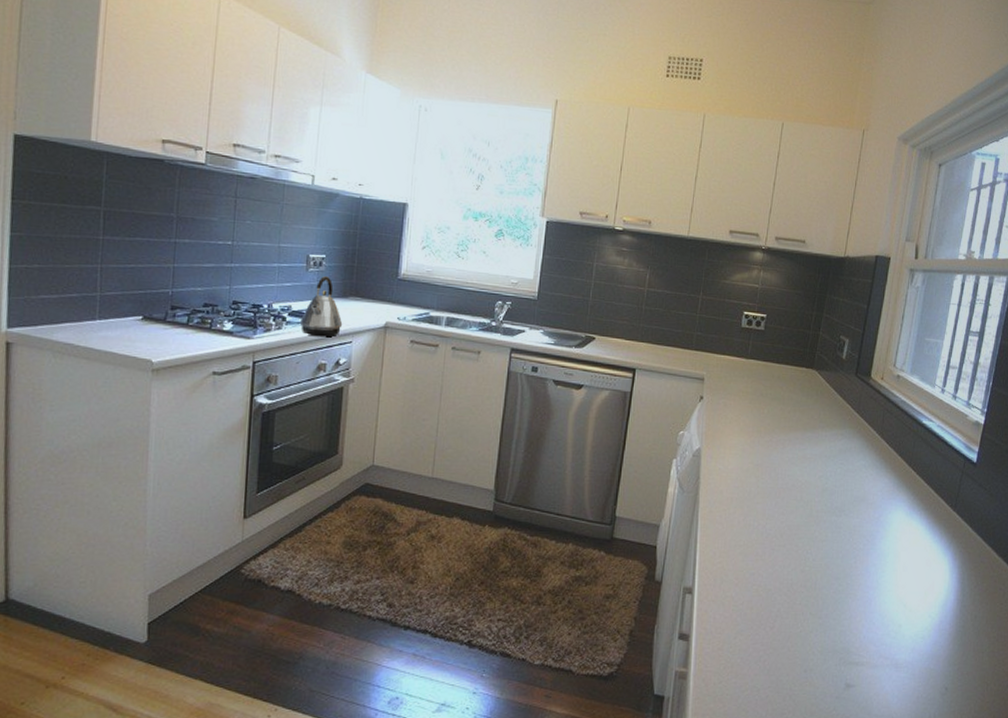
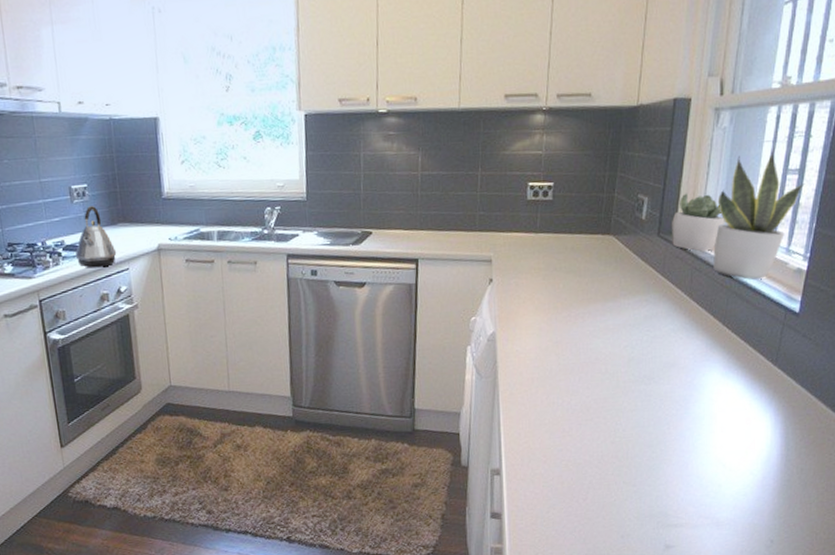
succulent plant: none [868,340,915,396] -> present [672,193,725,252]
potted plant: none [903,311,984,428] -> present [713,148,805,281]

